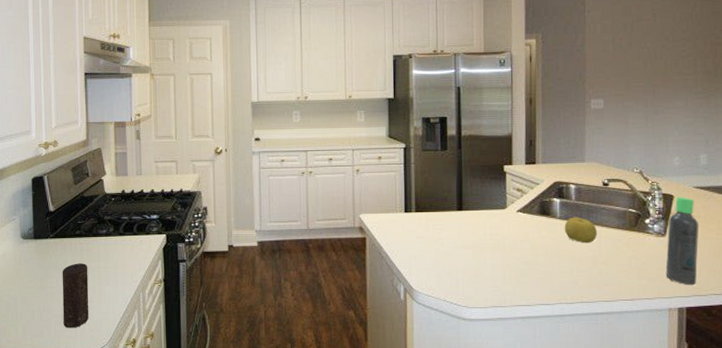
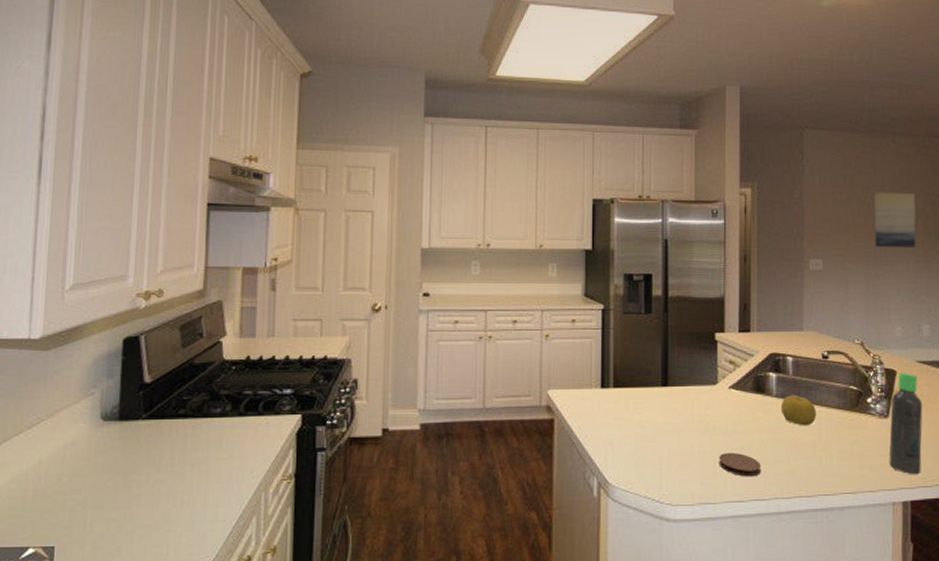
candle: present [62,263,89,328] -> none [151,453,192,543]
coaster: none [508,265,547,285] -> present [719,452,762,477]
wall art: none [654,35,695,86] -> present [874,192,916,247]

